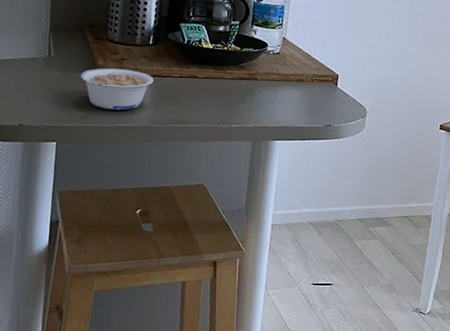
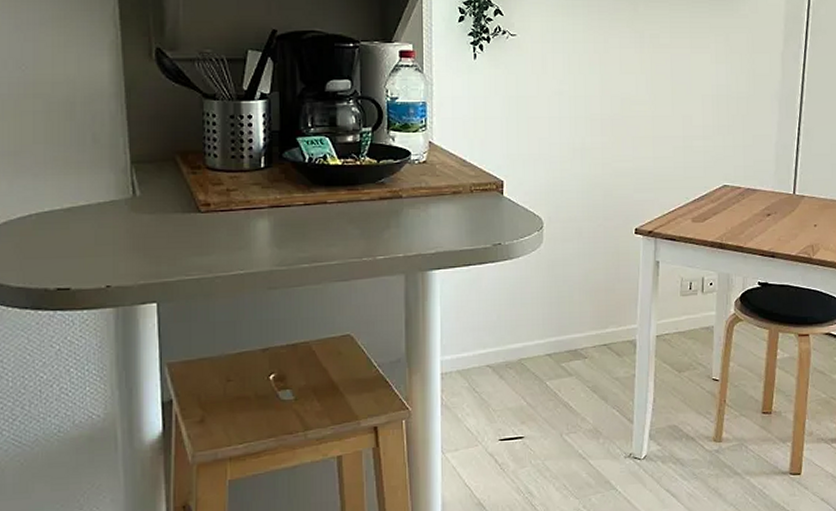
legume: present [80,68,154,111] -> none [178,202,272,255]

